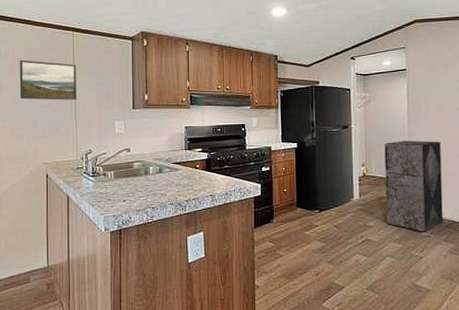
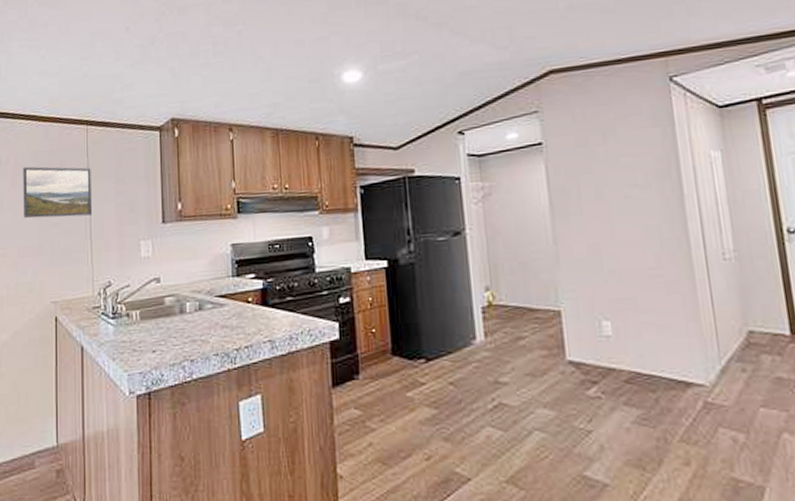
storage cabinet: present [384,140,443,232] -> none [517,247,620,391]

